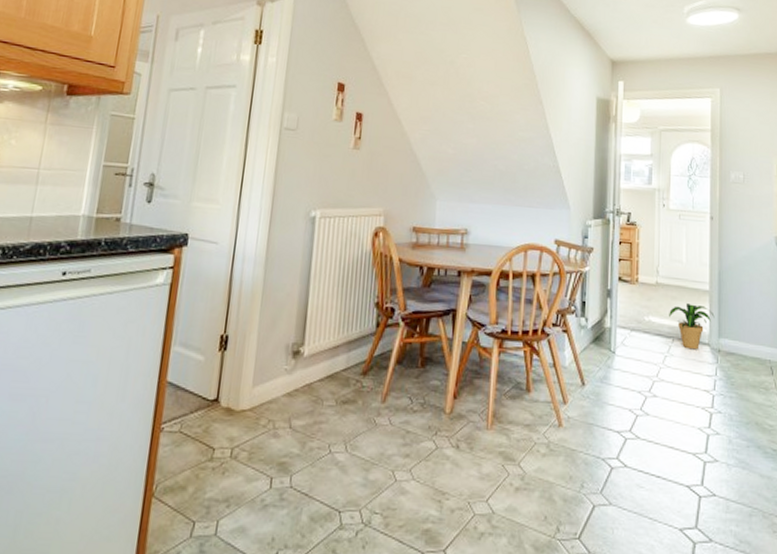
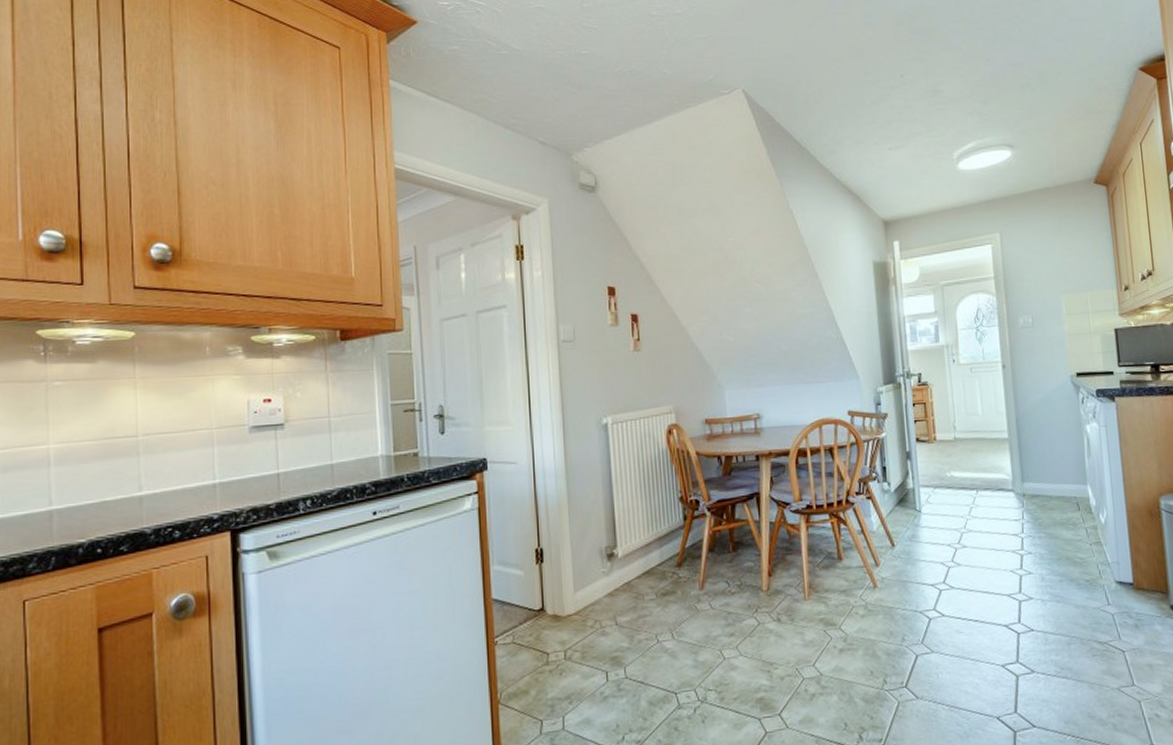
potted plant: present [669,303,715,350] -> none [970,454,1017,498]

